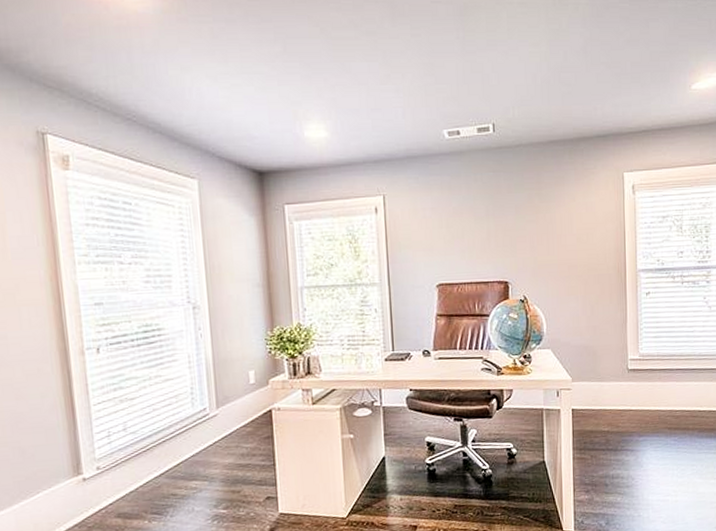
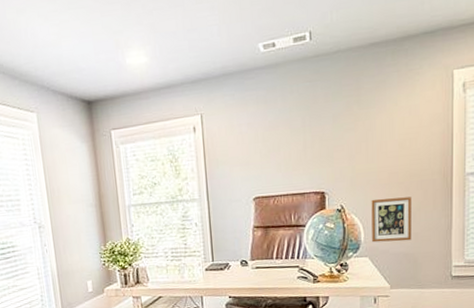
picture frame: none [553,290,591,335] -> present [371,197,412,243]

